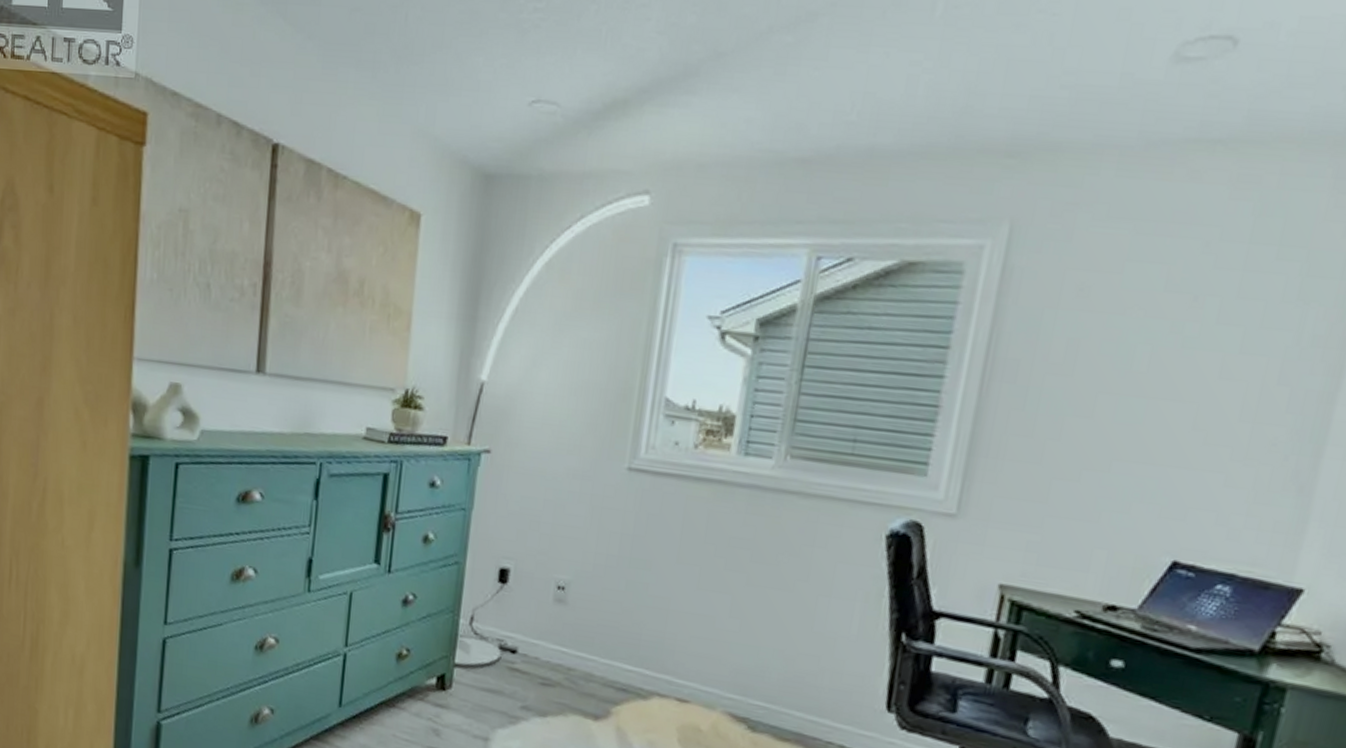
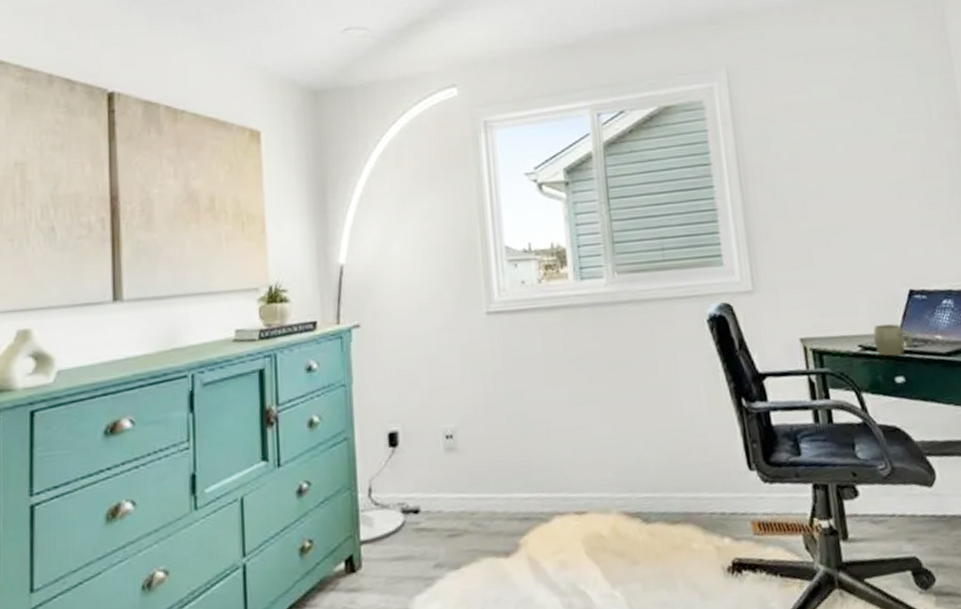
mug: none [1097,593,1154,636] -> present [873,323,913,356]

